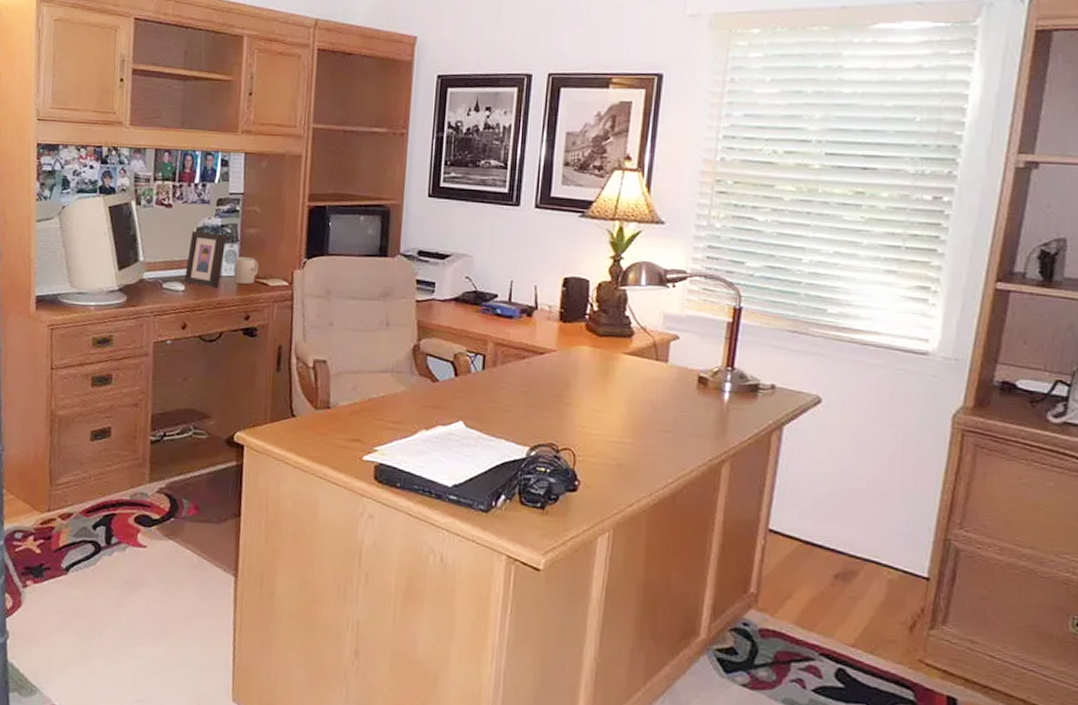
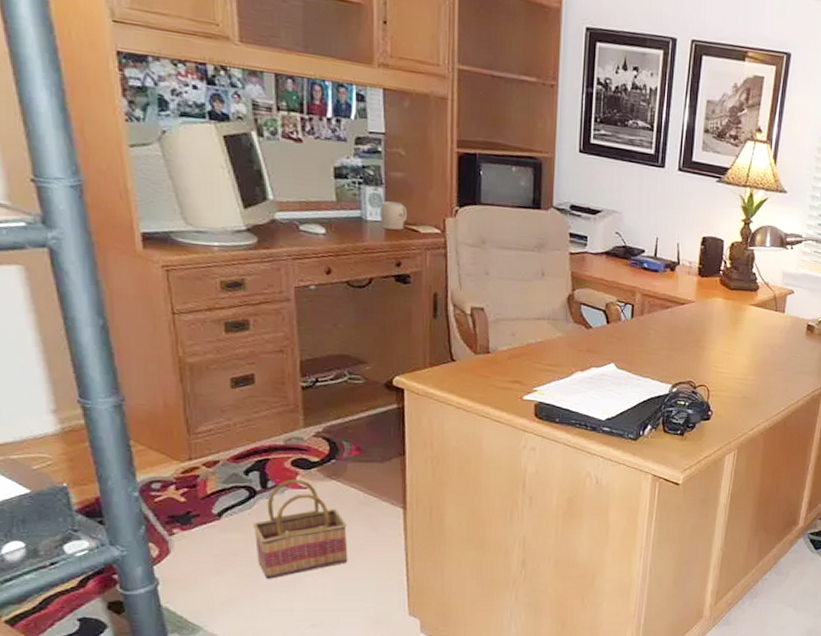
basket: none [94,536,180,643] -> present [252,479,348,579]
picture frame: present [184,230,226,289] -> none [324,170,369,234]

